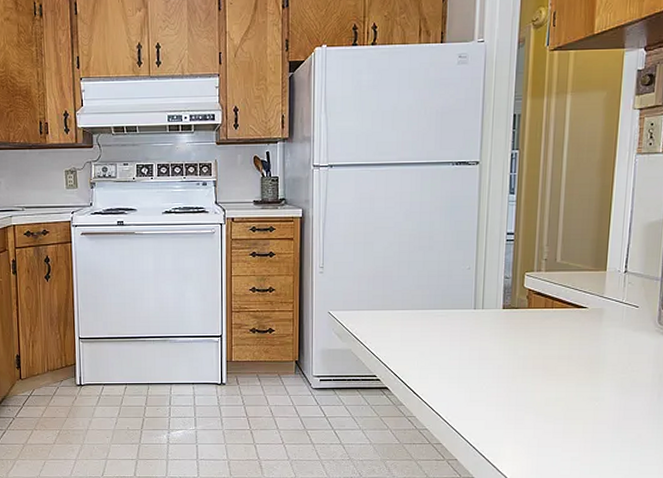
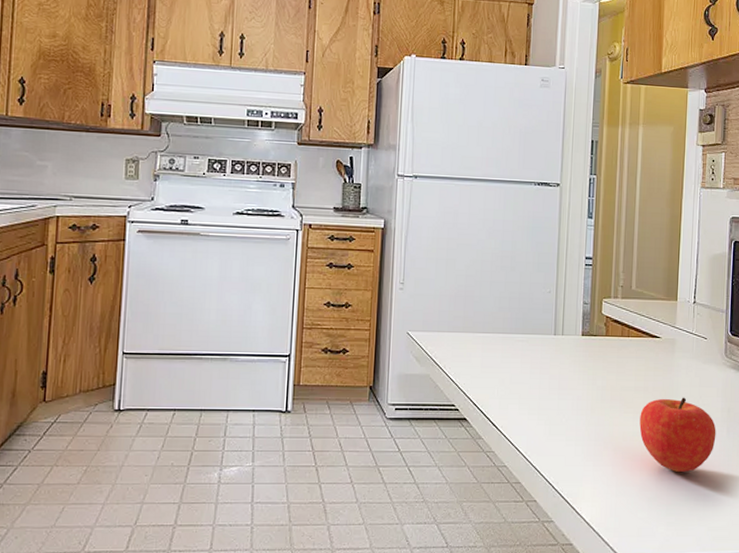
fruit: none [563,364,646,434] -> present [639,397,716,472]

